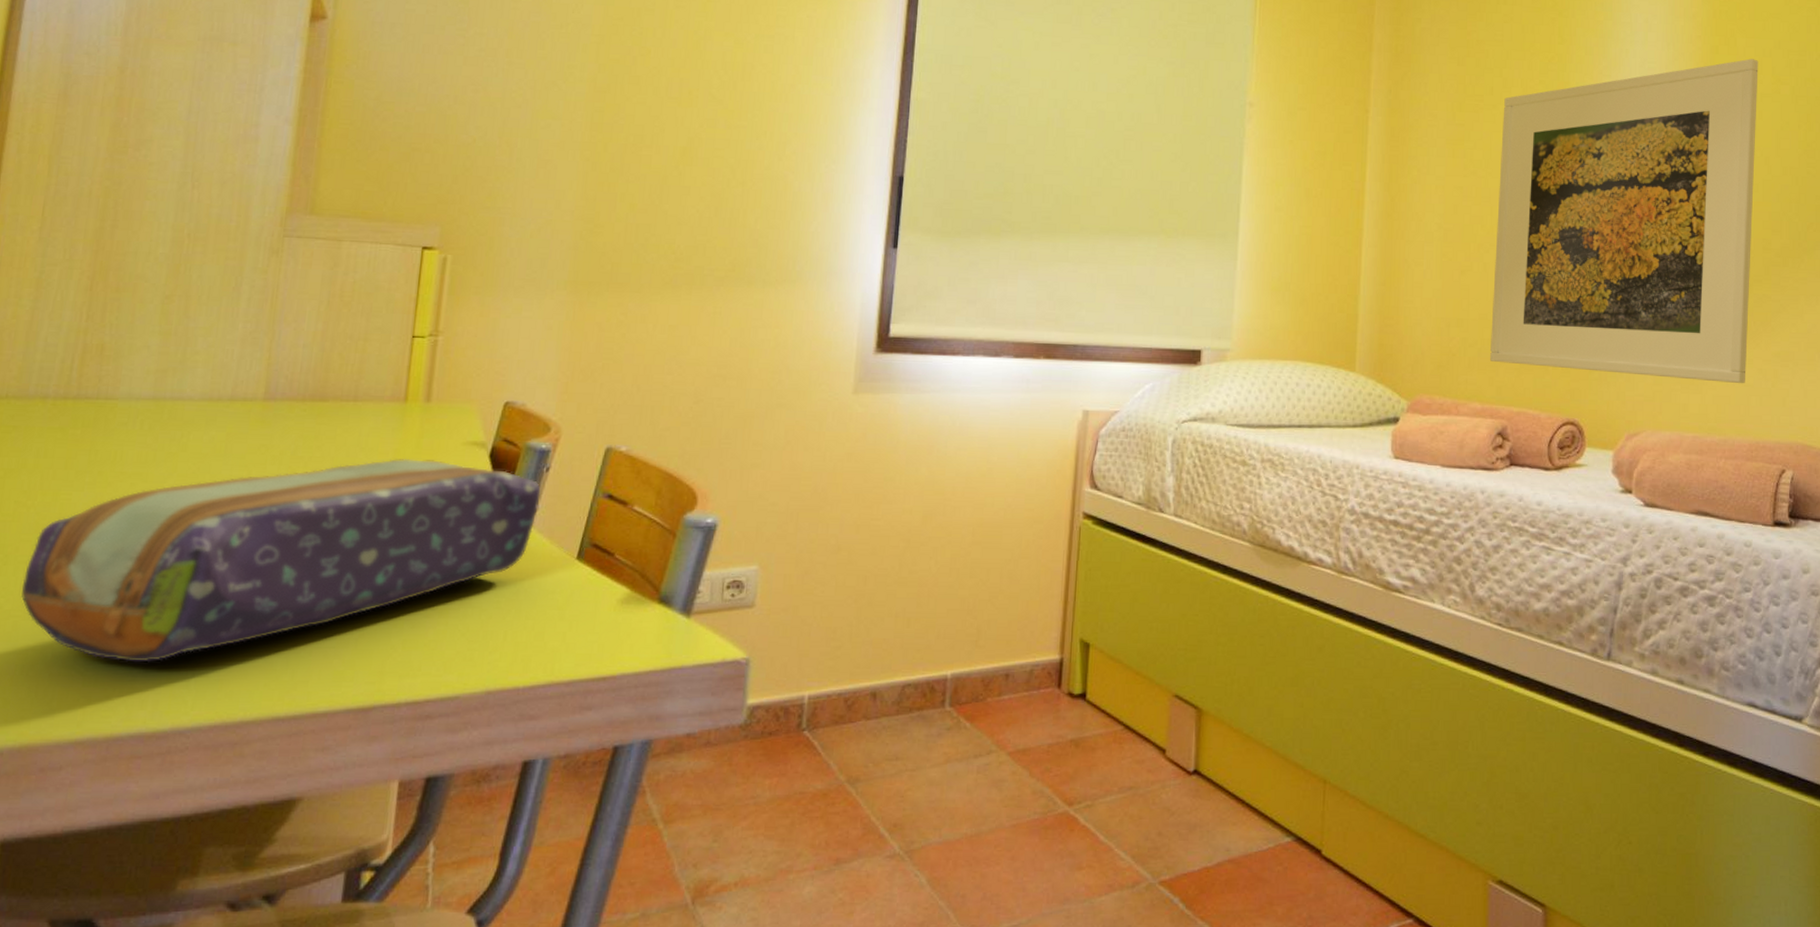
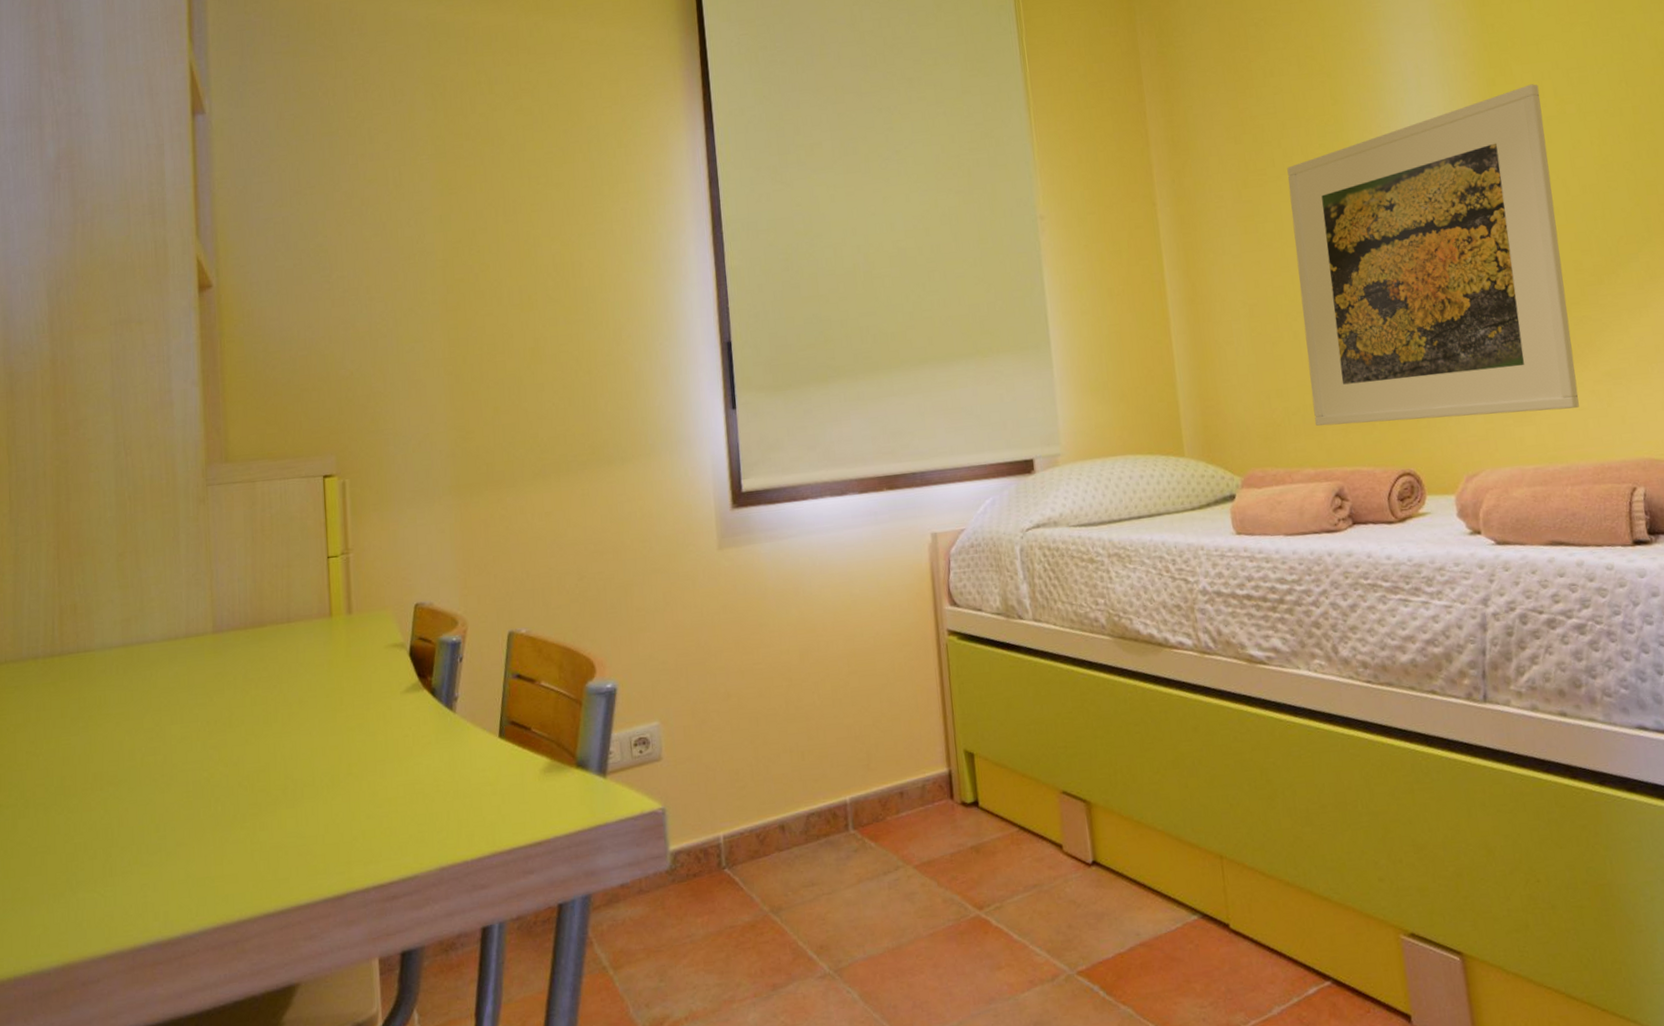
pencil case: present [21,458,541,663] -> none [42,665,459,880]

